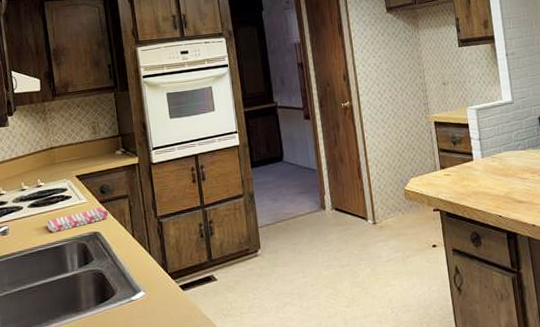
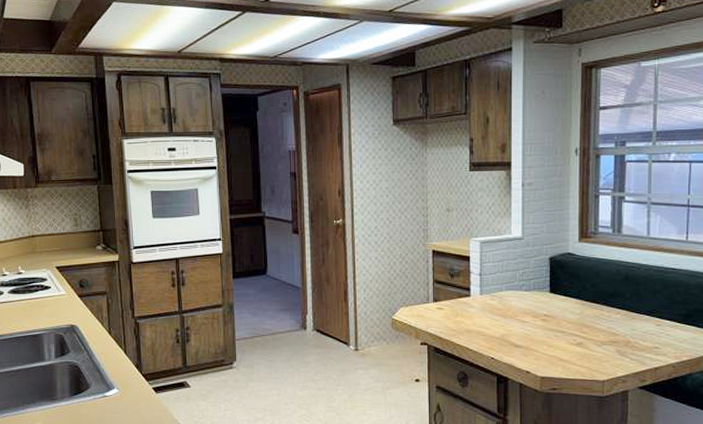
dish towel: present [46,207,109,233] -> none [25,301,87,322]

